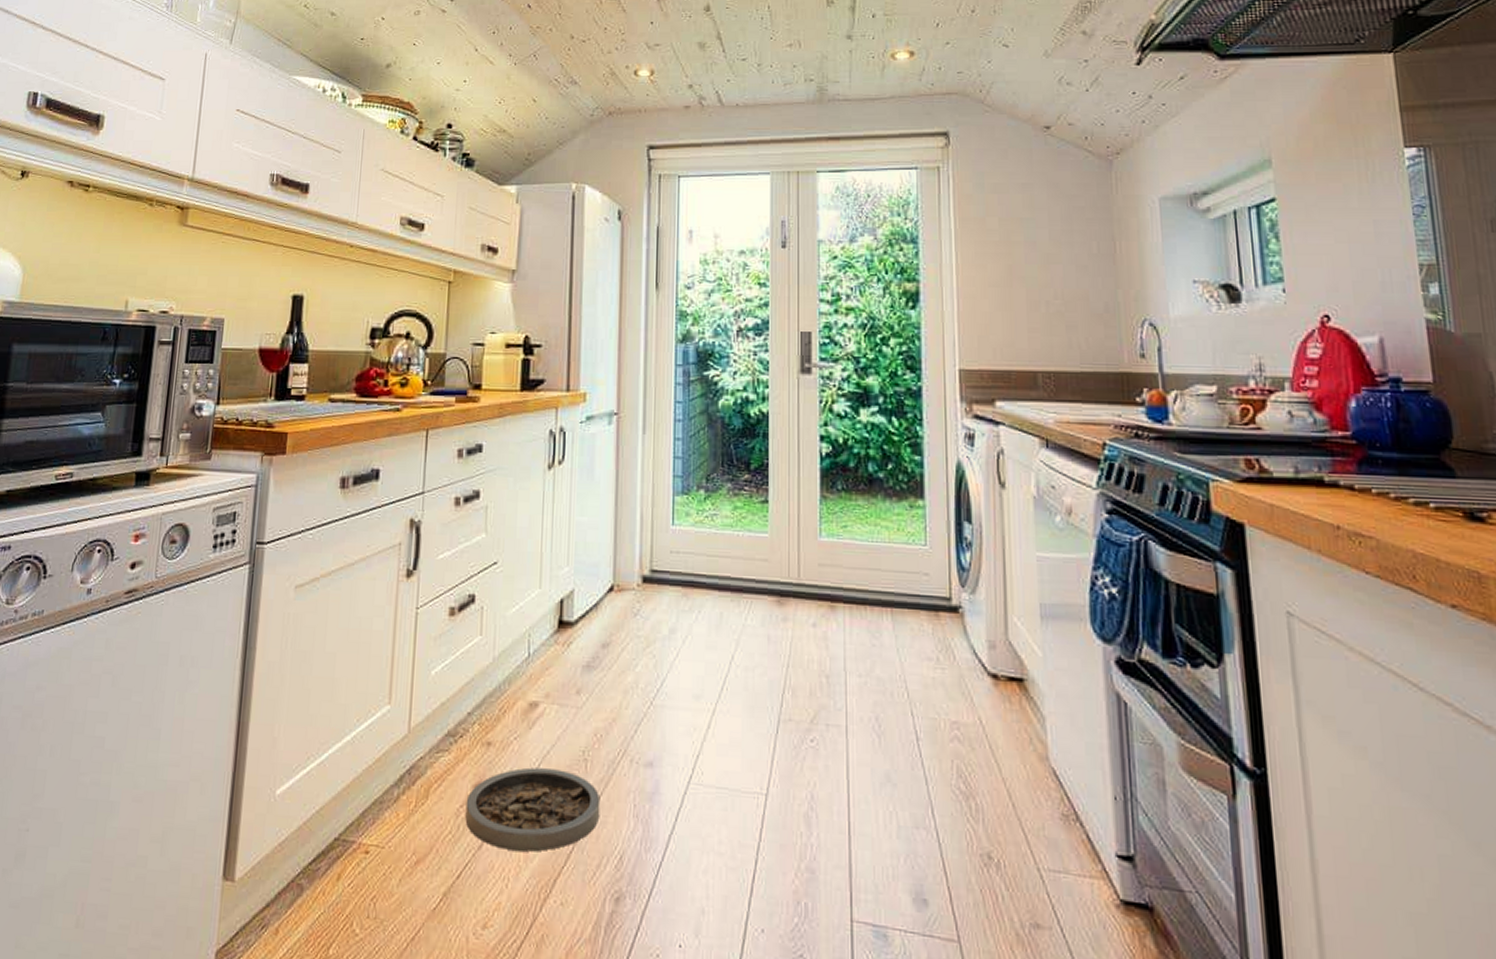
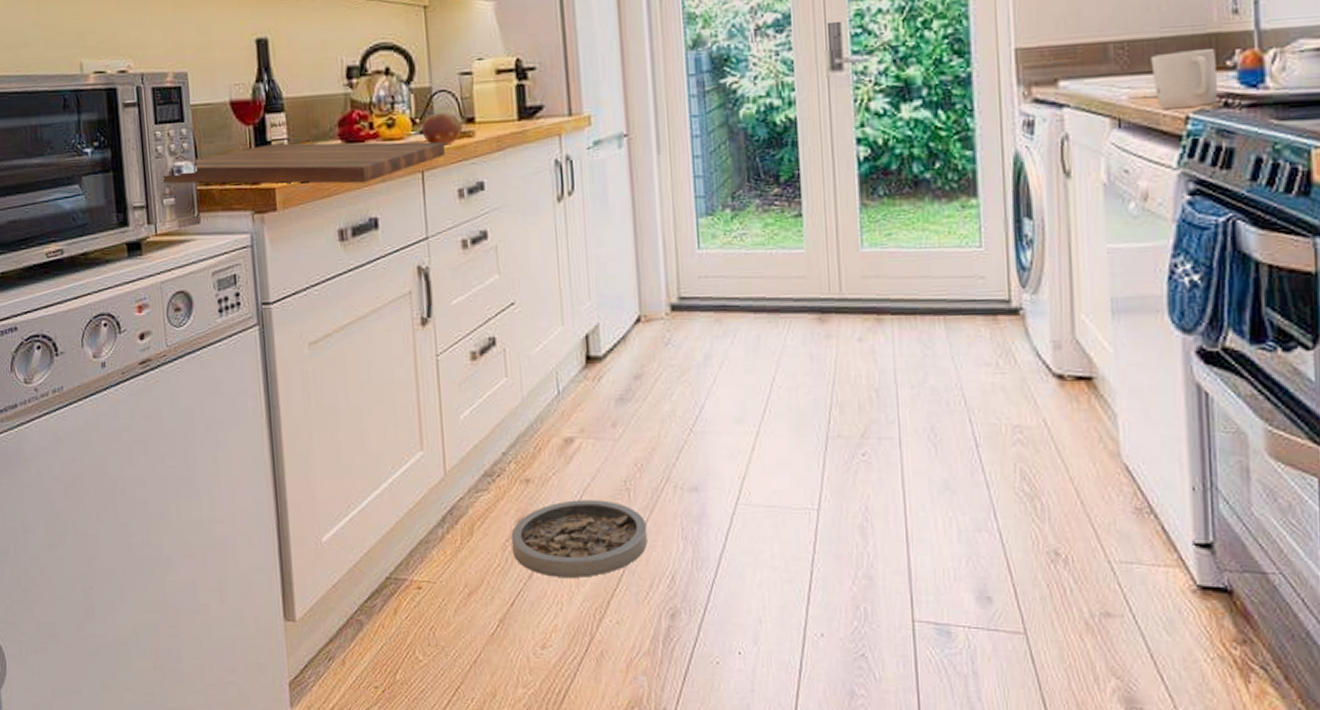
cutting board: none [180,391,451,436] -> present [161,141,445,184]
fruit: none [432,377,468,408] -> present [422,112,462,145]
mug: none [1073,385,1130,436] -> present [1151,49,1219,110]

